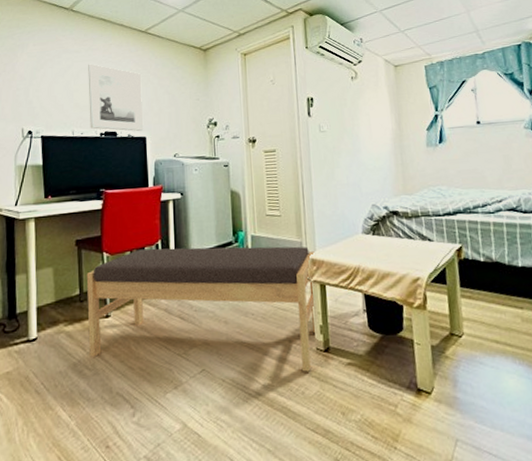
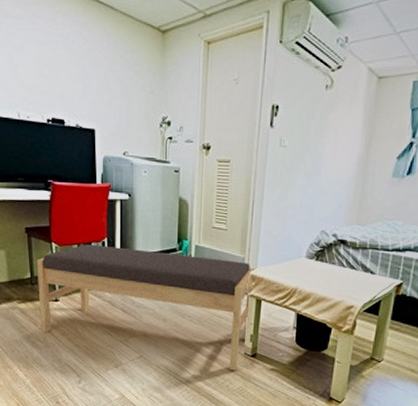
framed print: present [88,64,144,132] -> none [32,34,93,123]

